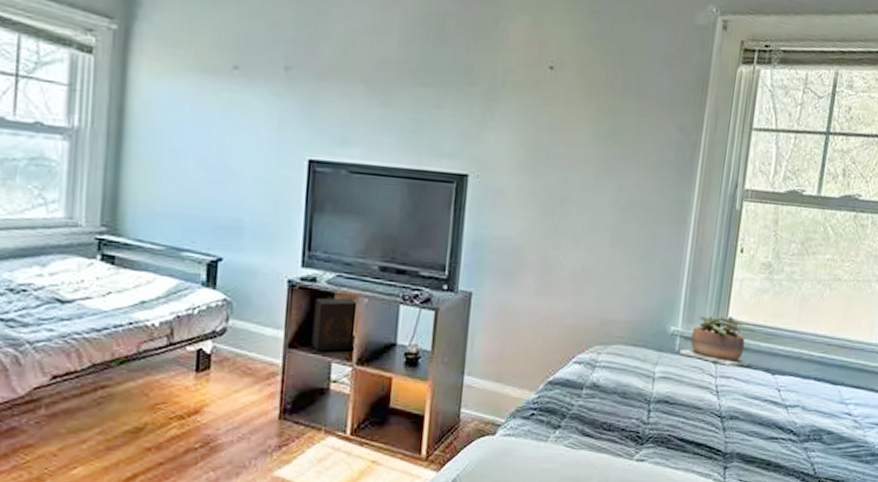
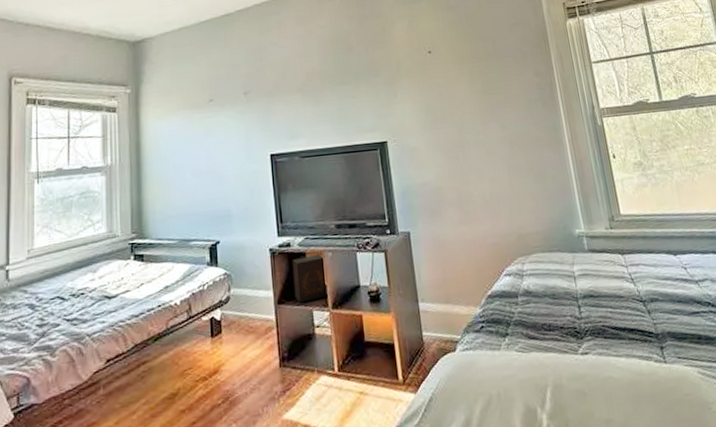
succulent plant: present [679,315,749,366] -> none [589,211,651,255]

